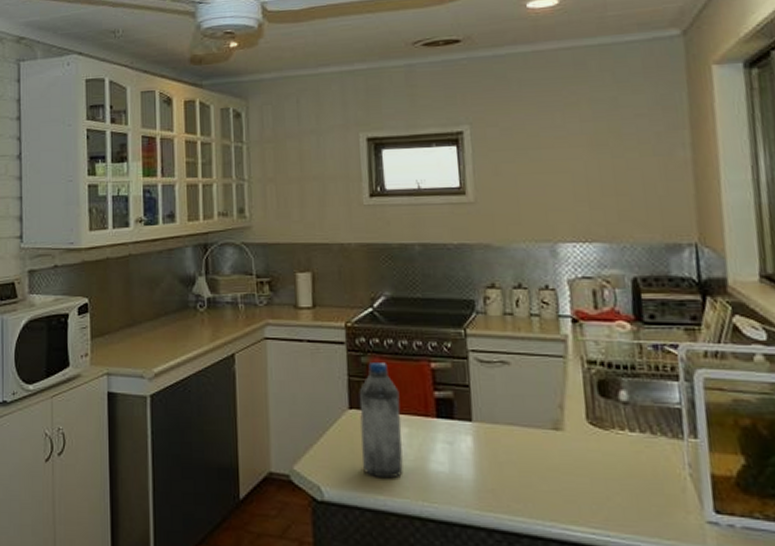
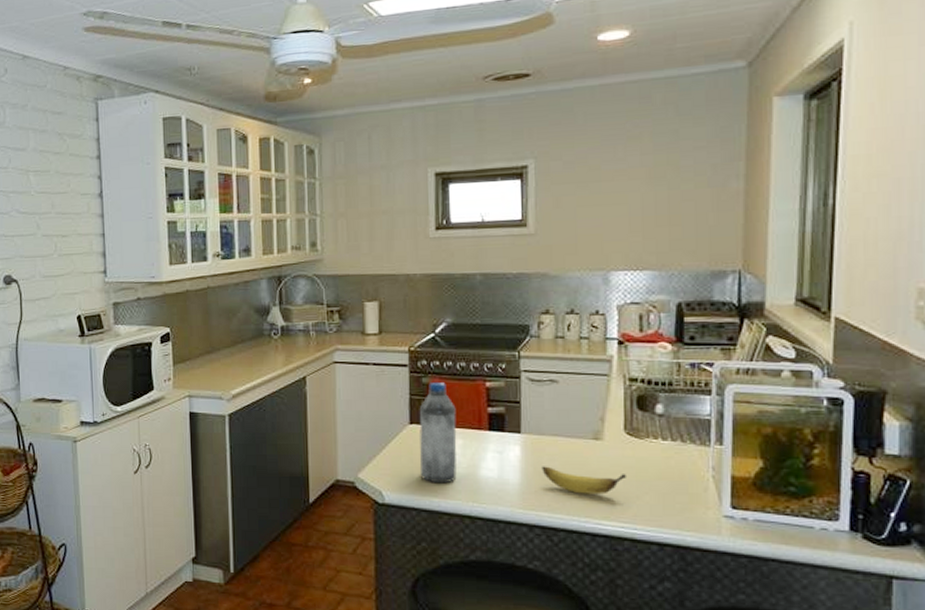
banana: none [497,460,594,494] -> present [542,466,627,494]

